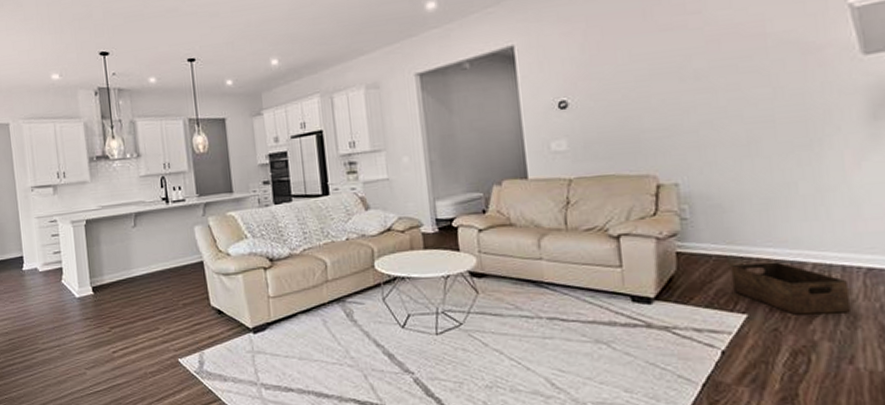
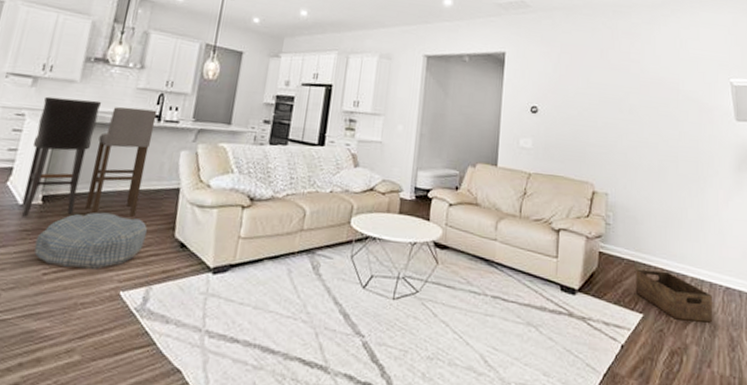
bar stool: none [68,195,121,308] -> present [21,96,102,217]
dog bed: none [98,293,187,344] -> present [34,212,148,269]
bar stool: none [121,193,172,297] -> present [84,107,157,218]

